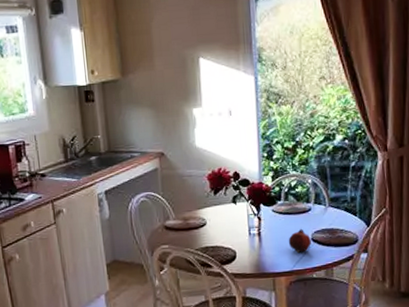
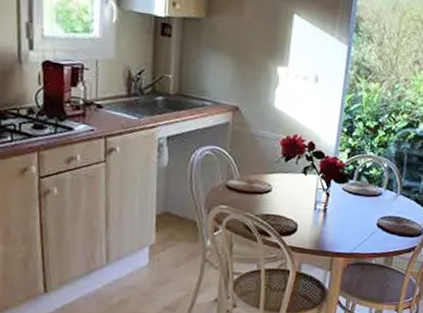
fruit: present [288,228,311,253] -> none [353,211,377,236]

